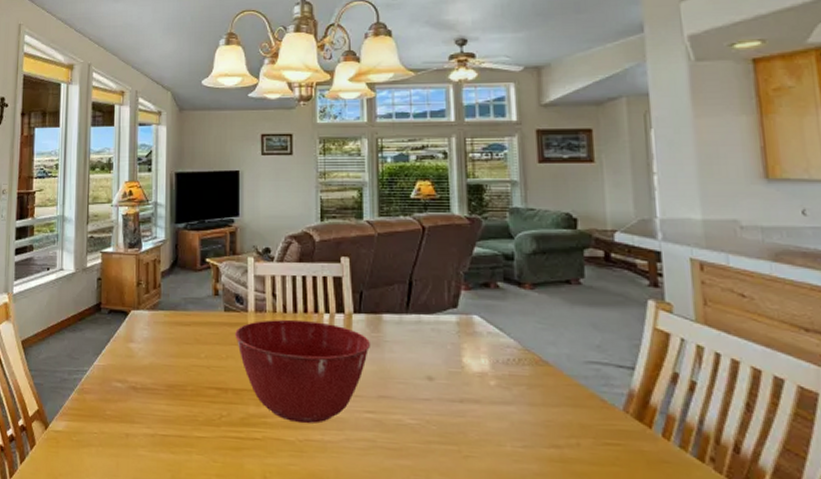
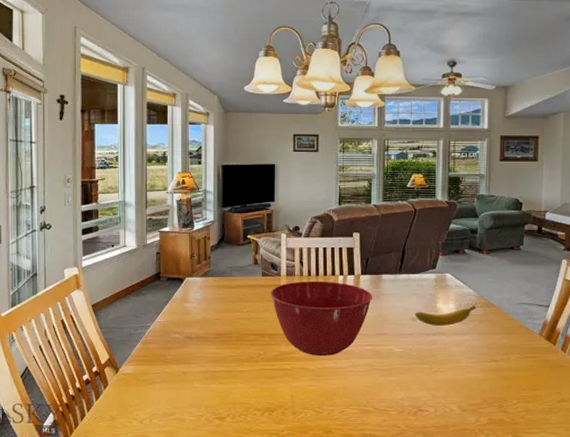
banana: none [431,362,522,390] -> present [414,305,476,326]

